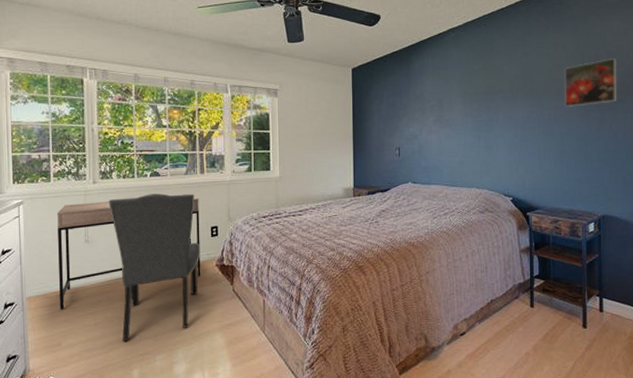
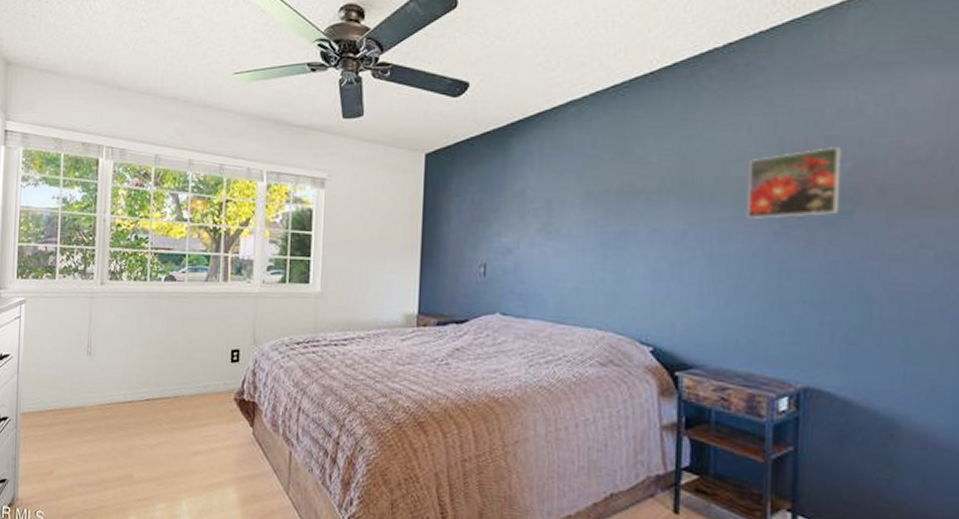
desk: present [57,194,201,310] -> none [55,306,220,432]
chair: present [108,194,199,341] -> none [116,302,216,481]

